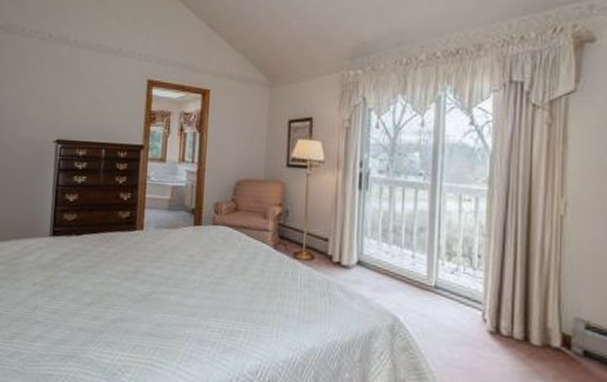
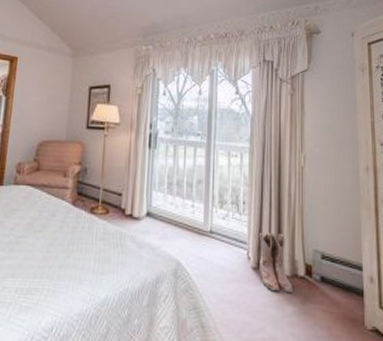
boots: none [497,291,544,365] -> present [258,232,293,292]

